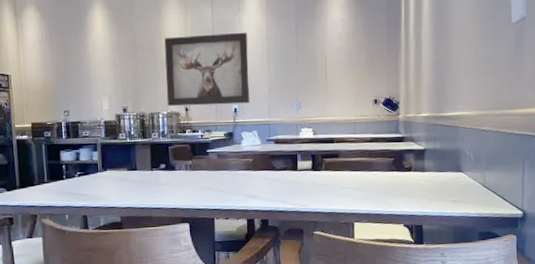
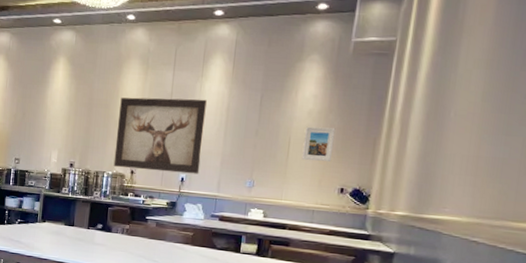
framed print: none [338,47,364,78] -> present [301,126,336,161]

